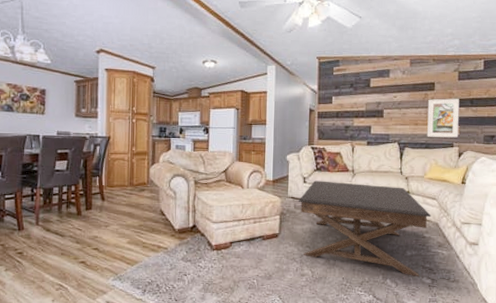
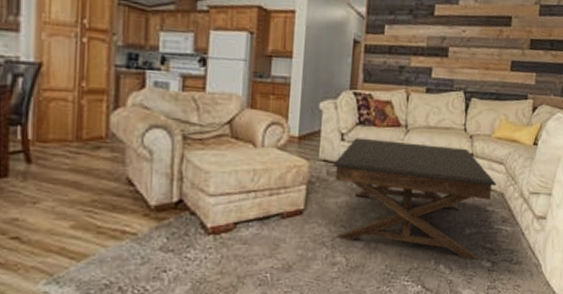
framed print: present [427,98,460,138] -> none [498,37,539,88]

